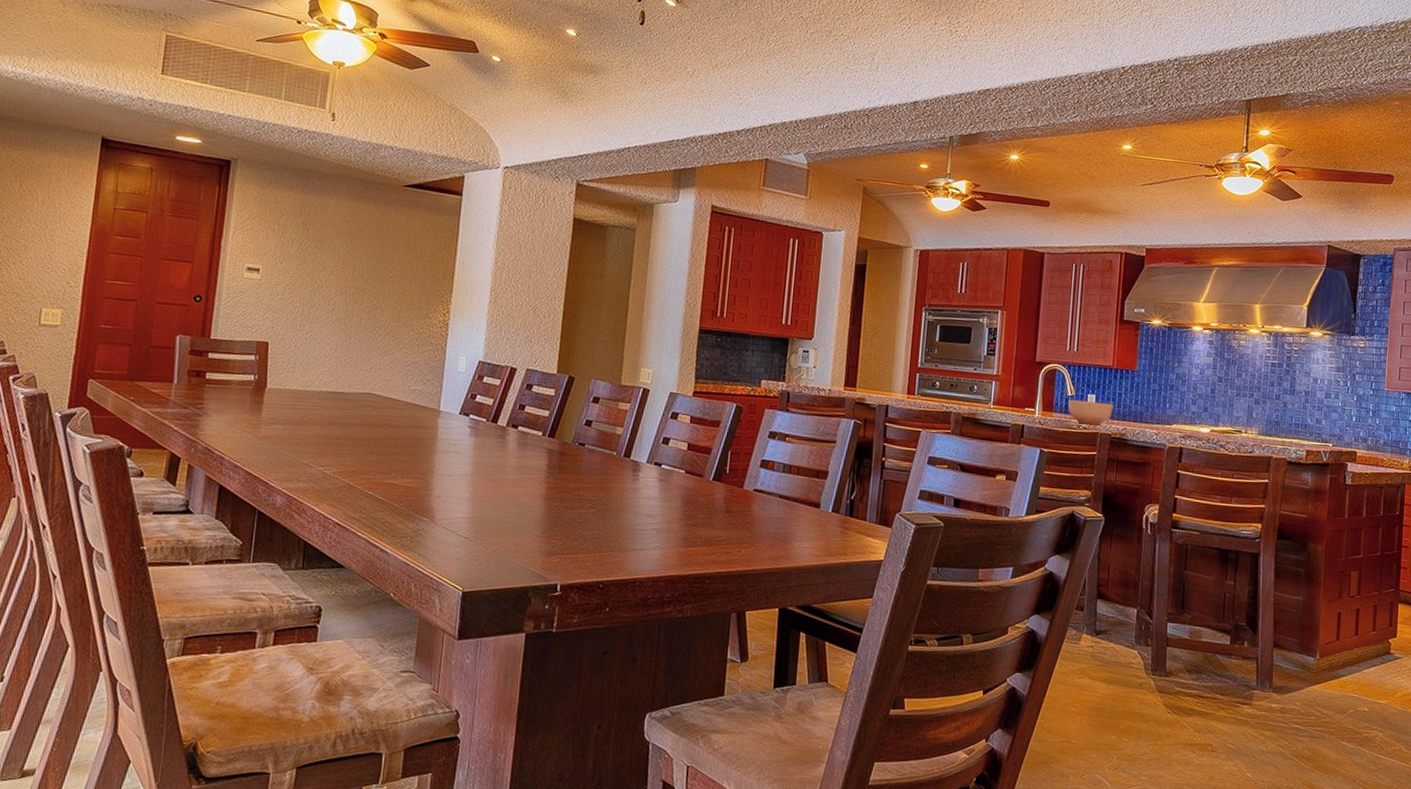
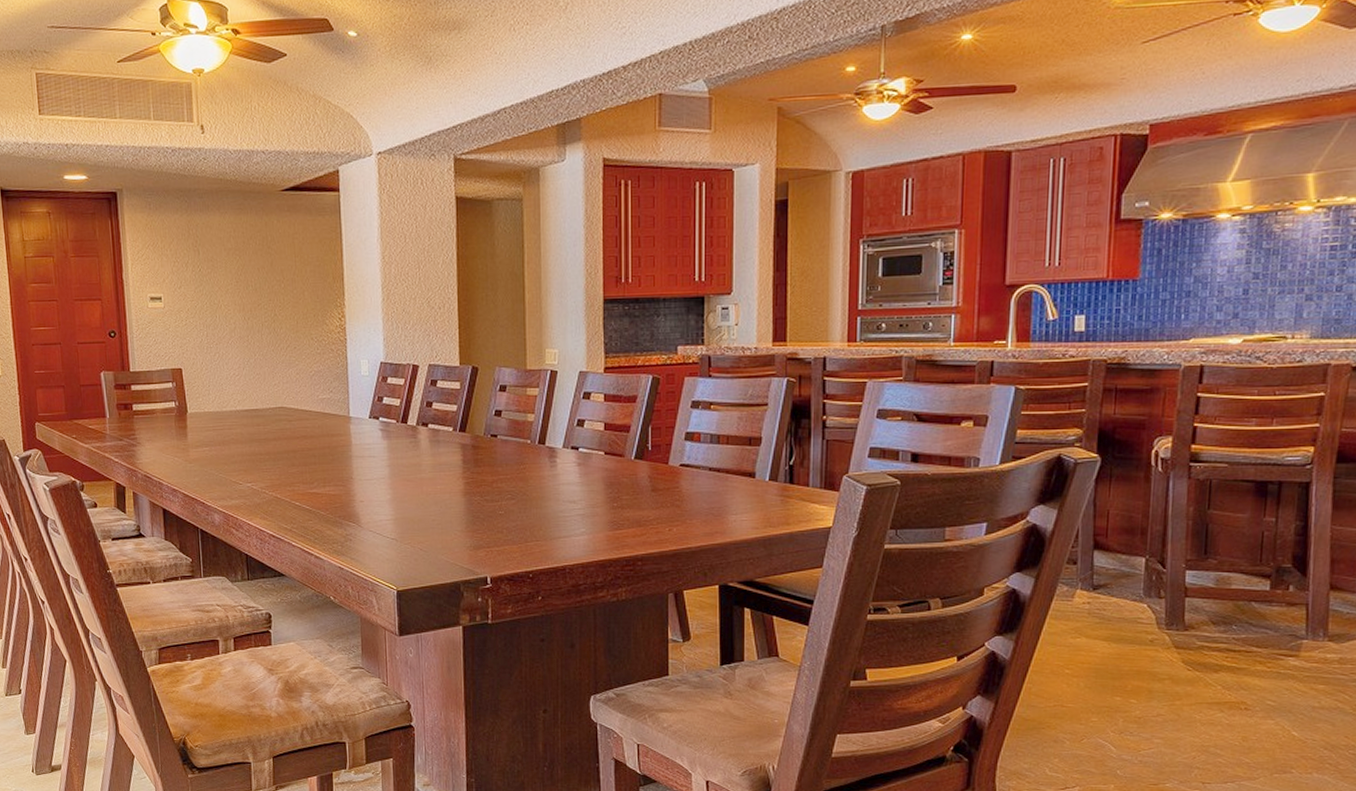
bowl: present [1068,399,1114,426] -> none [1050,323,1110,352]

